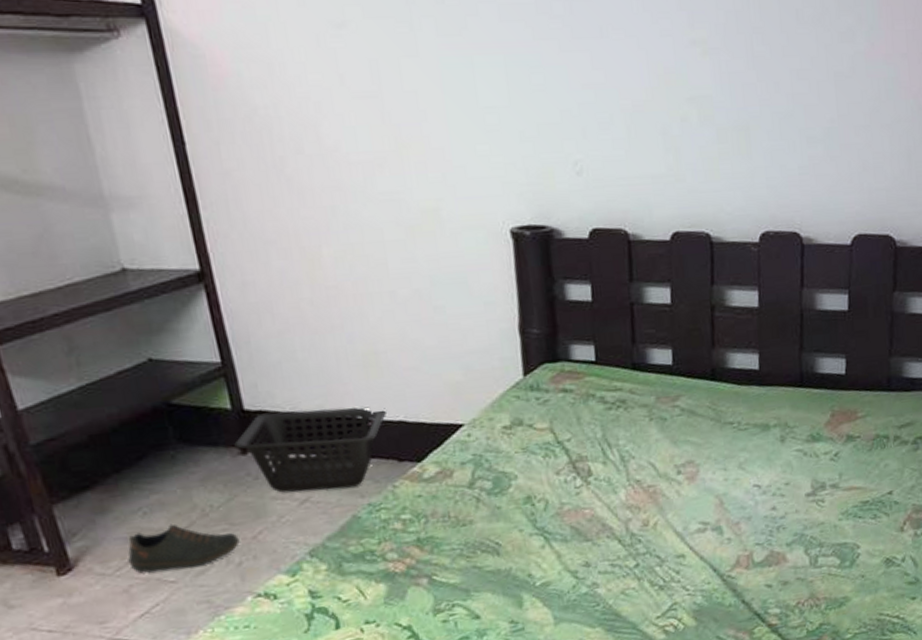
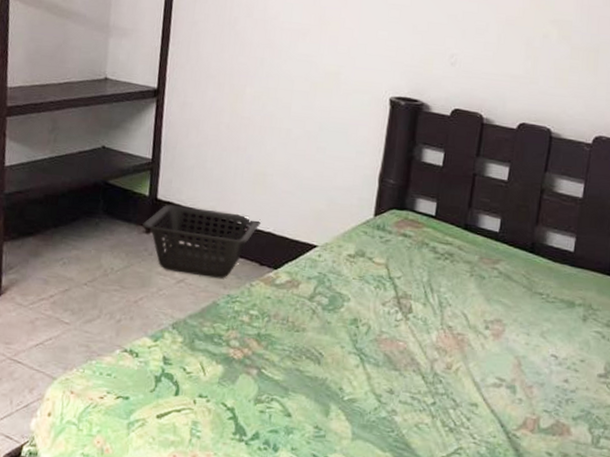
shoe: present [128,524,240,572] -> none [41,276,125,315]

